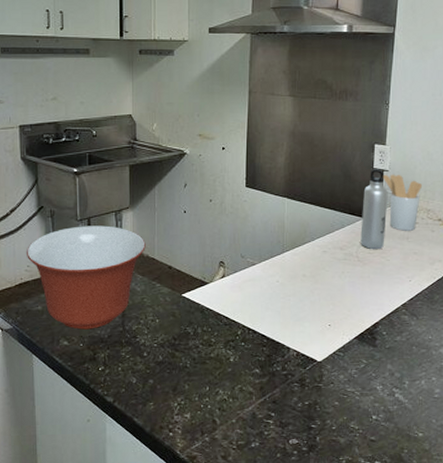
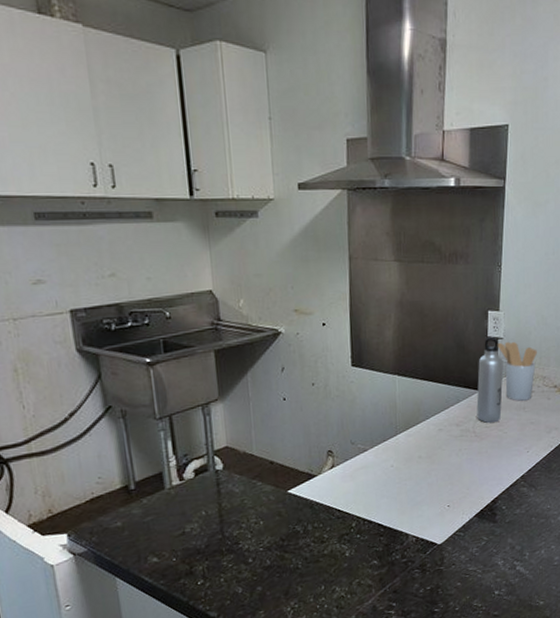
mixing bowl: present [25,225,146,330] -> none [94,422,242,543]

